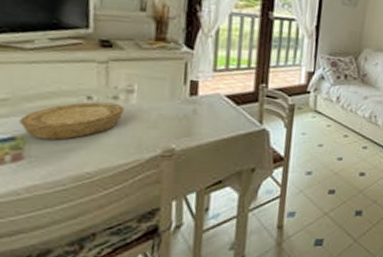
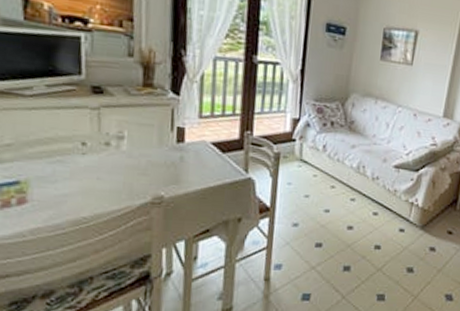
bowl: present [19,101,126,140] -> none [22,147,117,185]

